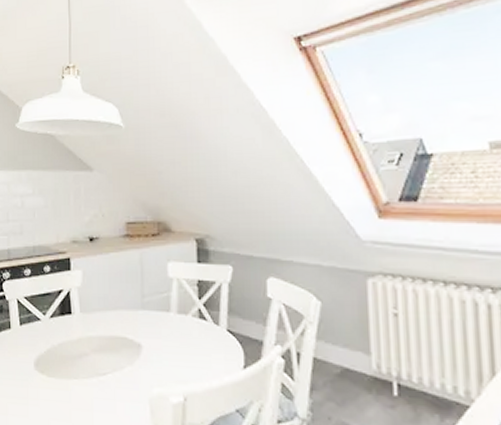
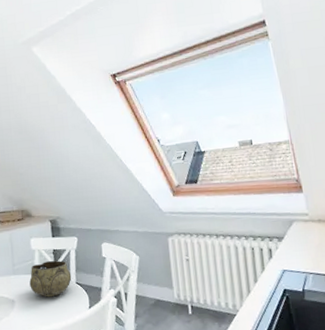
decorative bowl: none [163,294,222,346] -> present [29,260,72,297]

